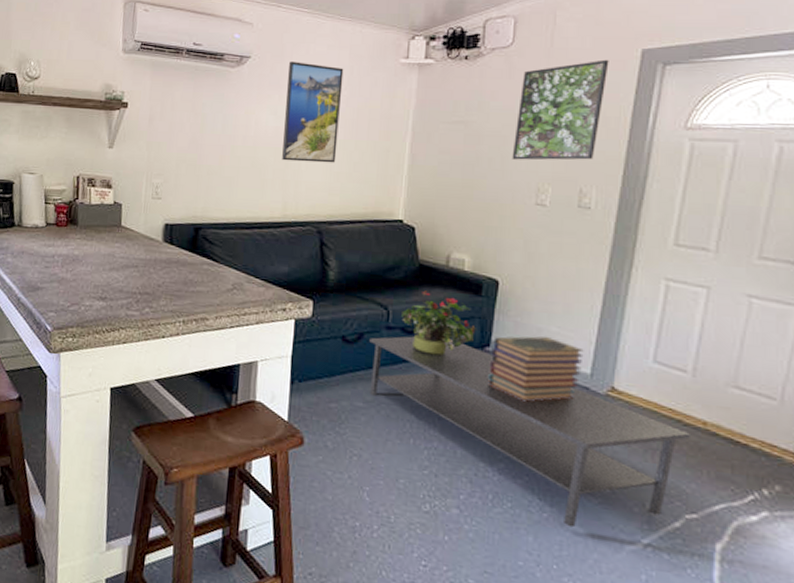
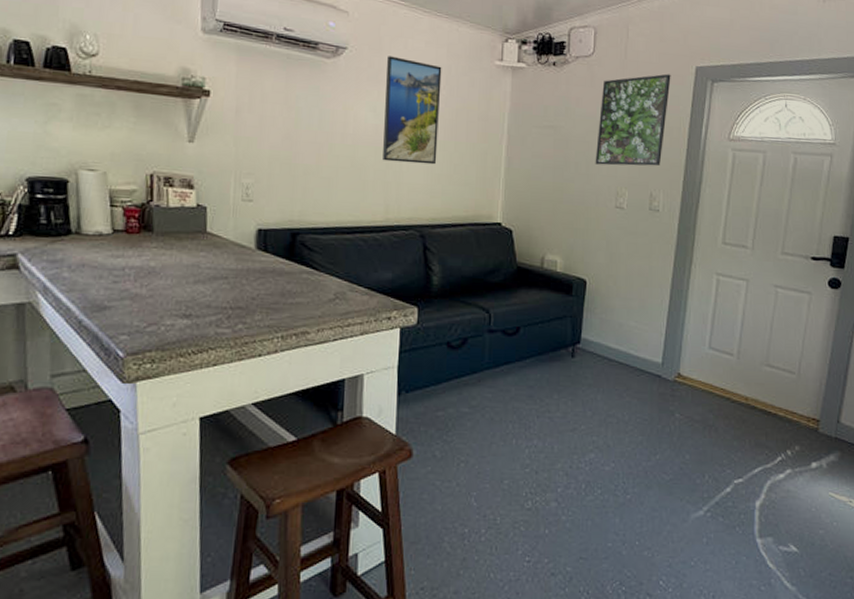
coffee table: present [369,336,690,528] -> none [473,338,736,505]
potted plant: present [402,290,477,356] -> none [502,292,569,355]
book stack: present [488,336,584,402] -> none [579,331,656,393]

